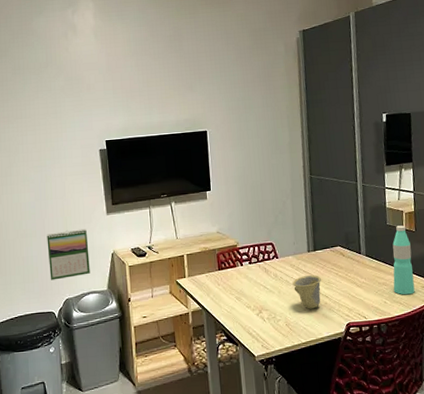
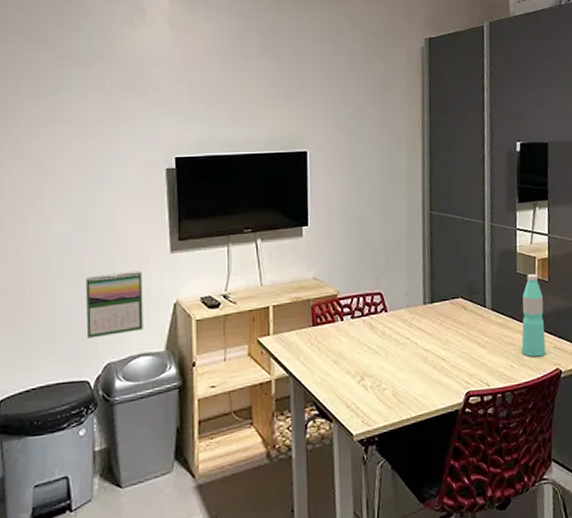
cup: present [292,275,321,309] -> none [403,333,438,375]

